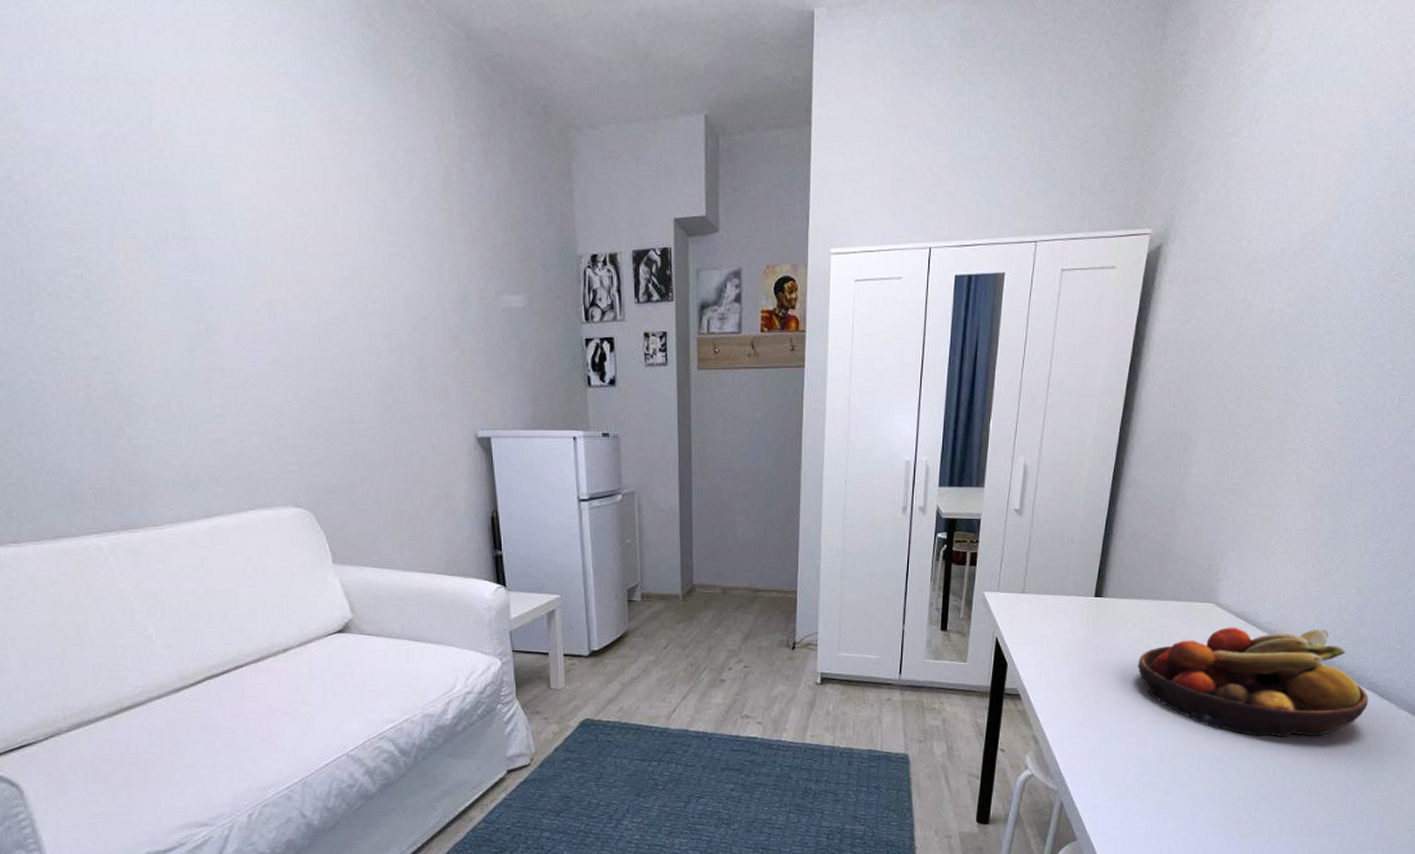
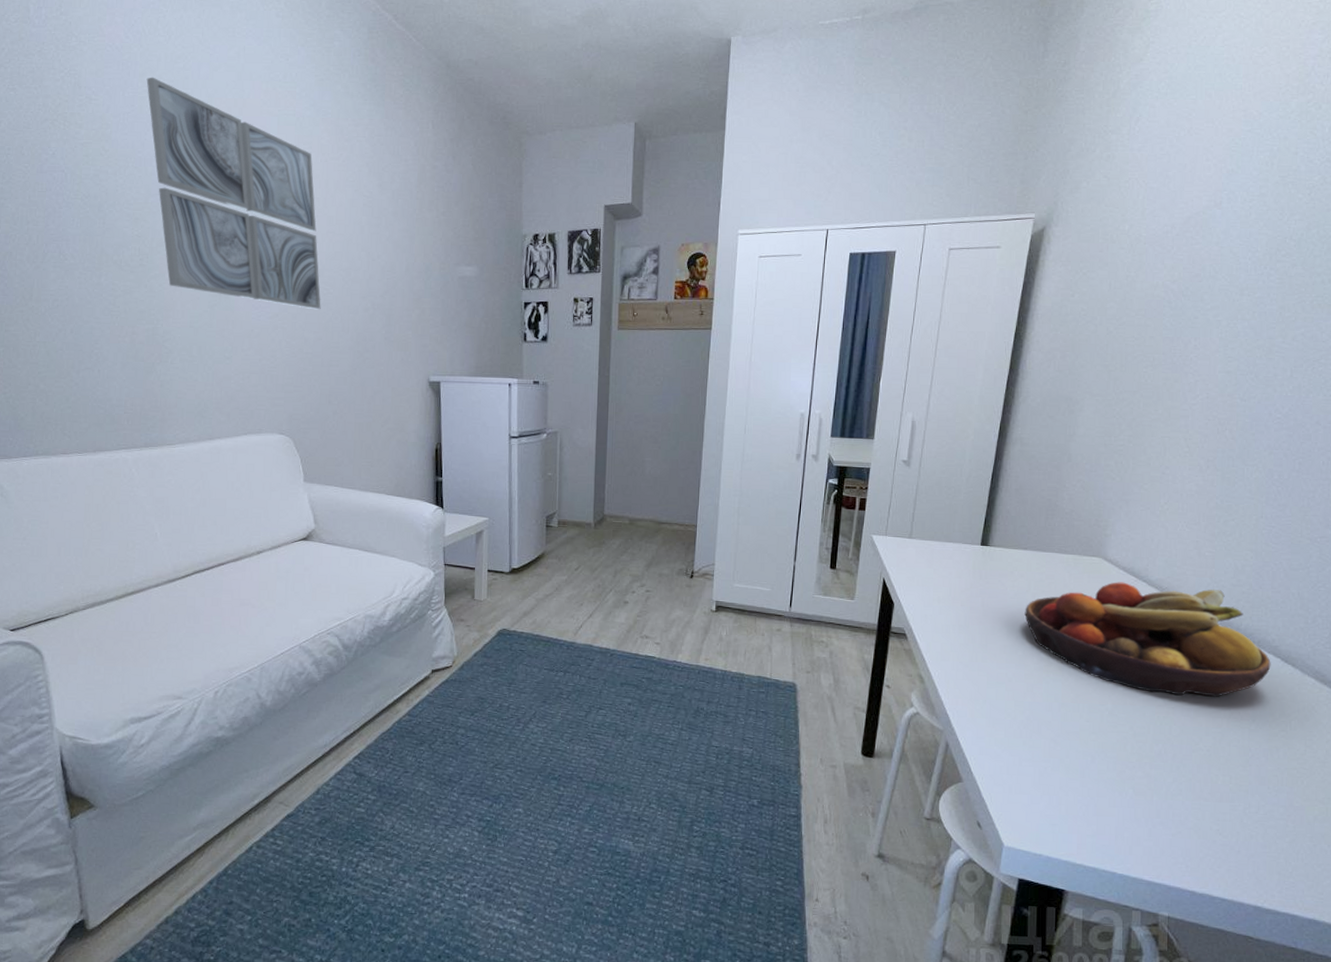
wall art: none [62,41,333,352] -> present [146,77,321,310]

